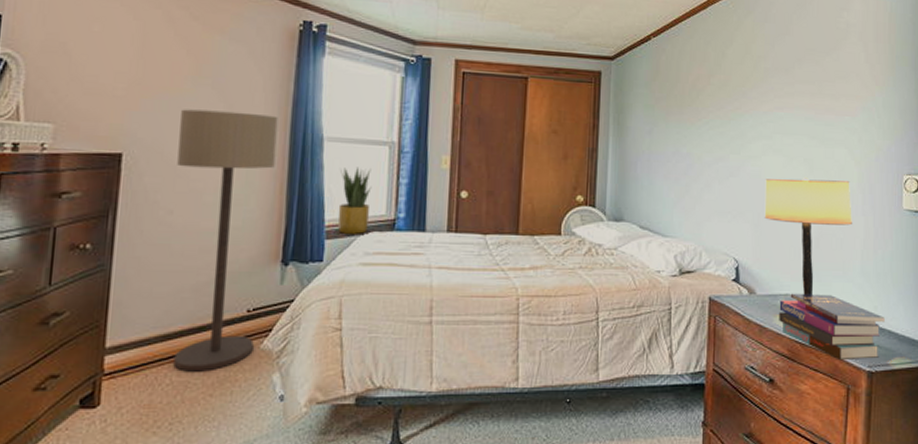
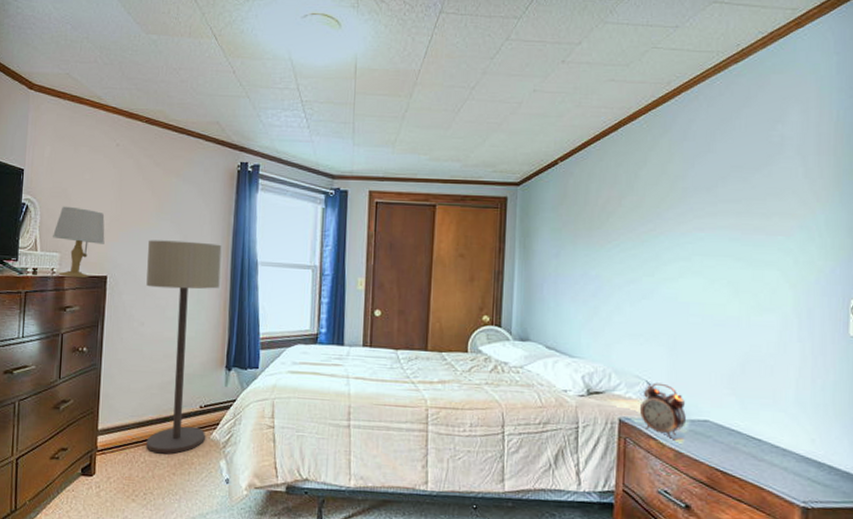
table lamp: none [44,64,121,157] -> present [53,206,105,279]
planter: present [337,167,372,234] -> none [270,287,298,346]
alarm clock: none [727,259,769,314] -> present [639,382,686,439]
table lamp: present [764,176,852,295] -> none [681,299,785,423]
books: present [779,293,885,361] -> none [697,419,824,495]

